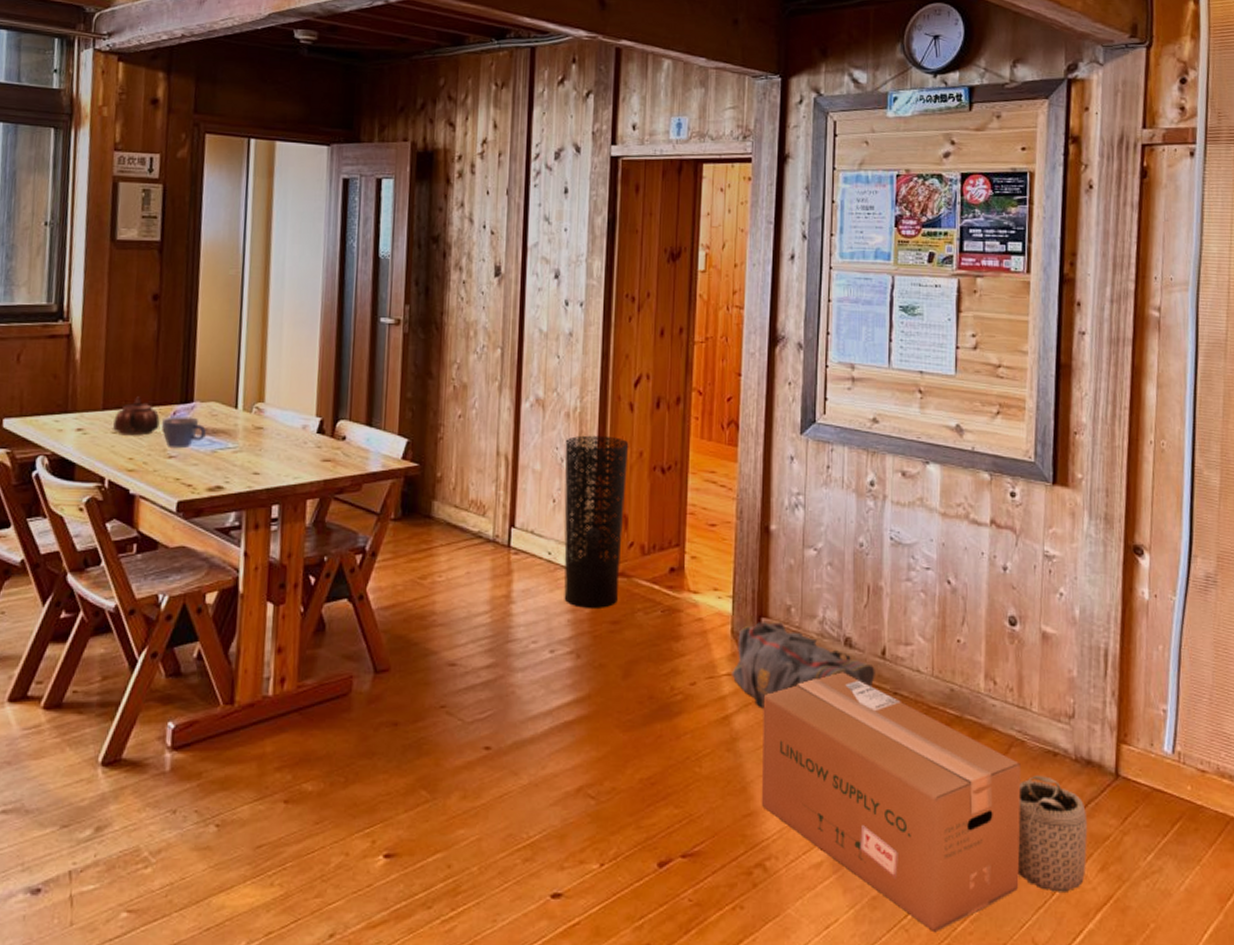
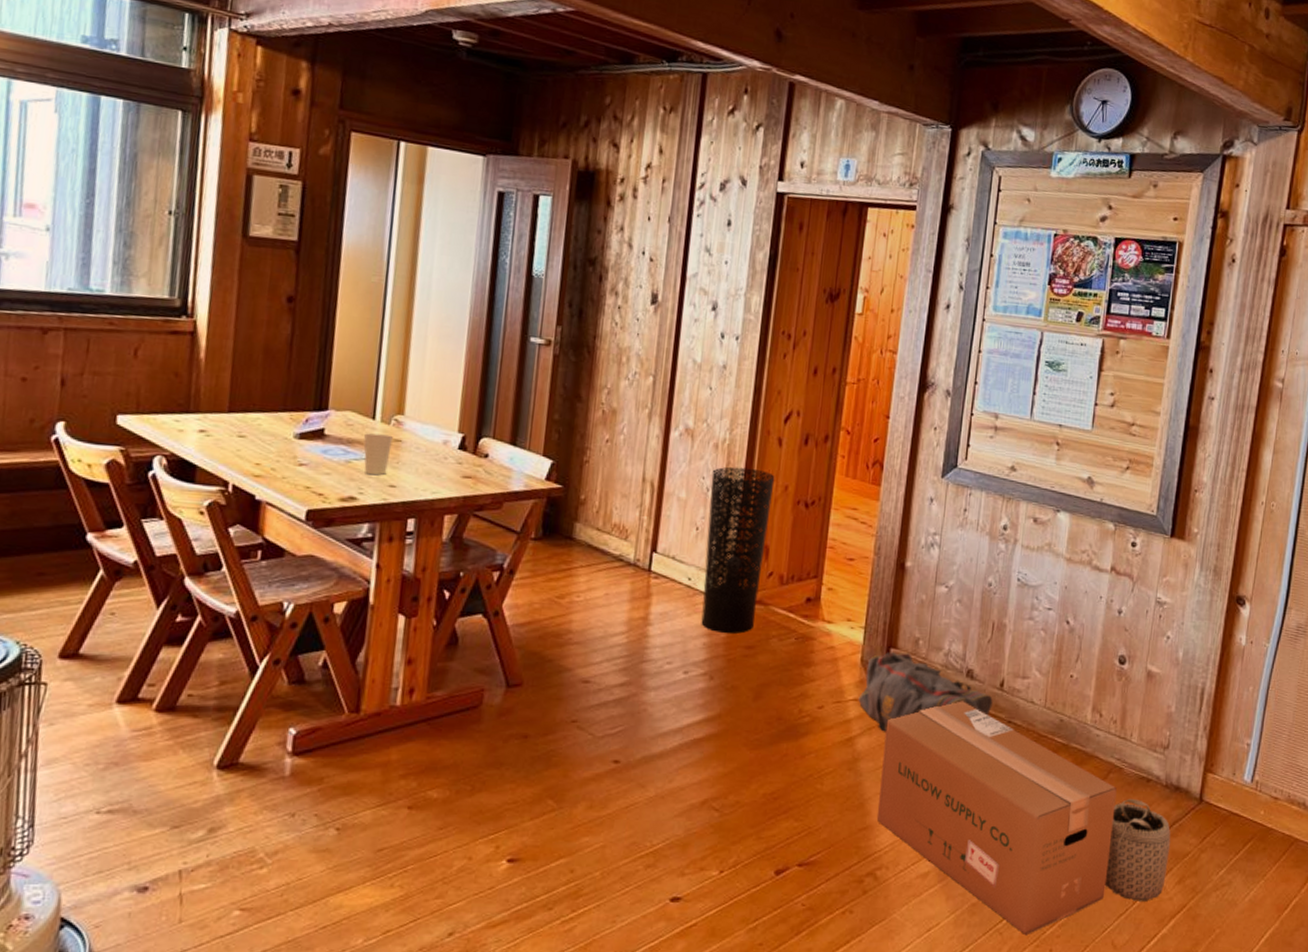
teapot: present [113,396,160,437] -> none [239,401,291,443]
cup: present [162,416,207,449] -> none [292,423,342,457]
cup: none [228,422,255,464] -> present [363,433,393,476]

